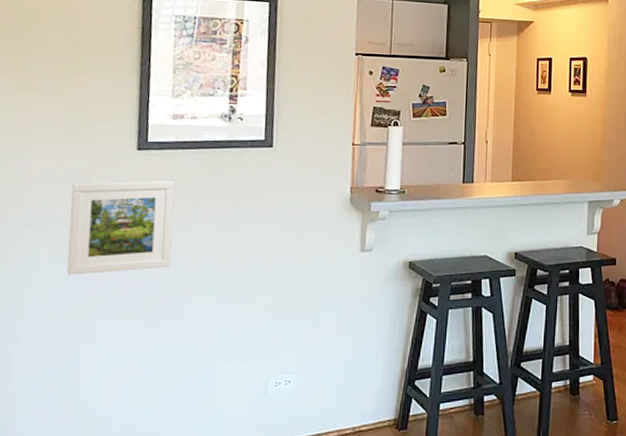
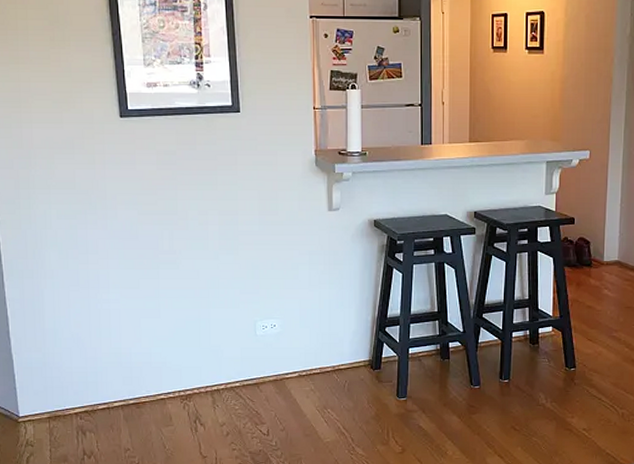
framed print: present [67,180,175,275] -> none [69,145,162,231]

